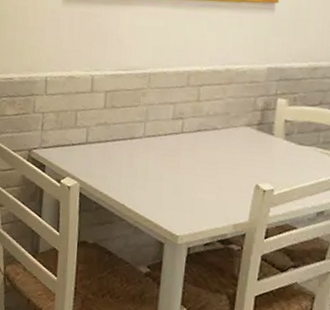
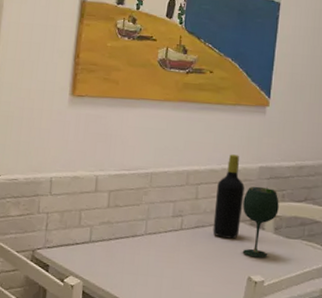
bottle: none [216,54,251,144] -> present [213,154,244,239]
wine glass: none [249,88,290,166] -> present [242,186,279,258]

